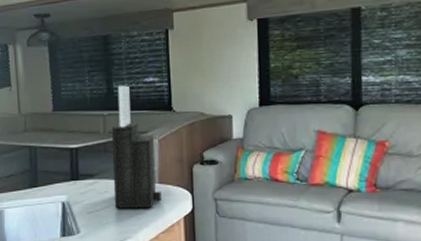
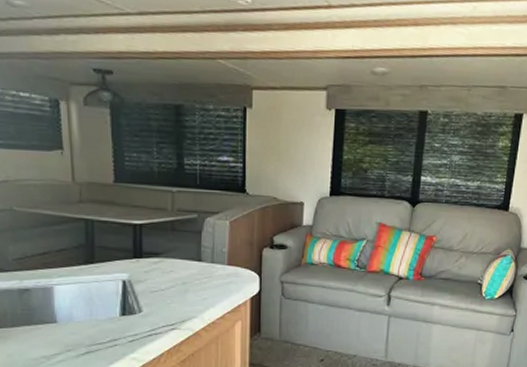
knife block: present [112,85,162,209] -> none [180,162,230,289]

